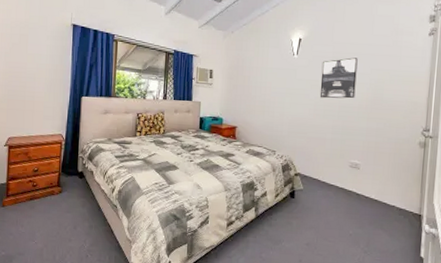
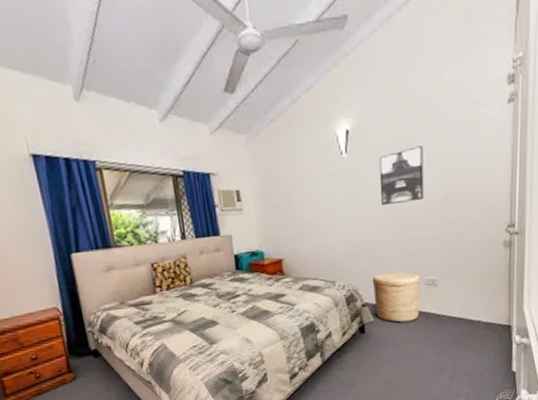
basket: none [305,151,345,196] -> present [372,272,420,323]

